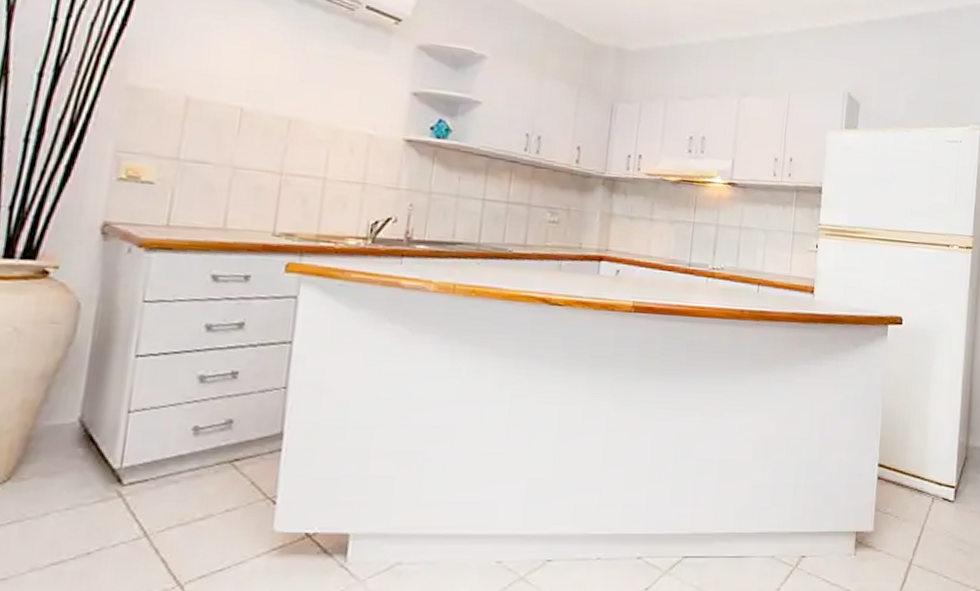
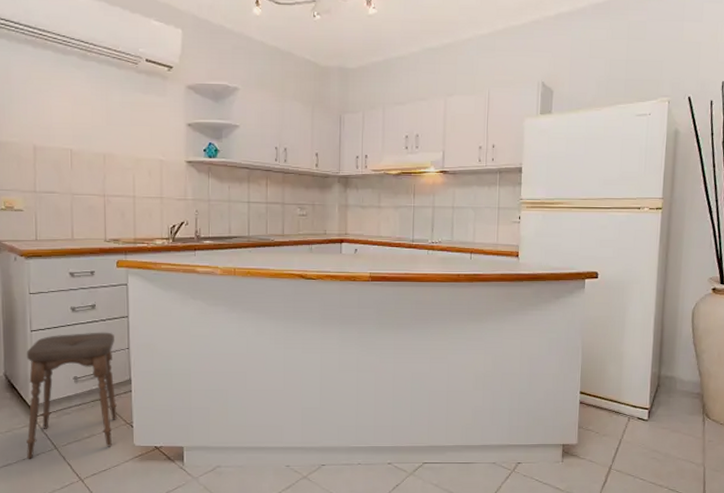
stool: none [94,362,267,553] -> present [26,332,117,459]

